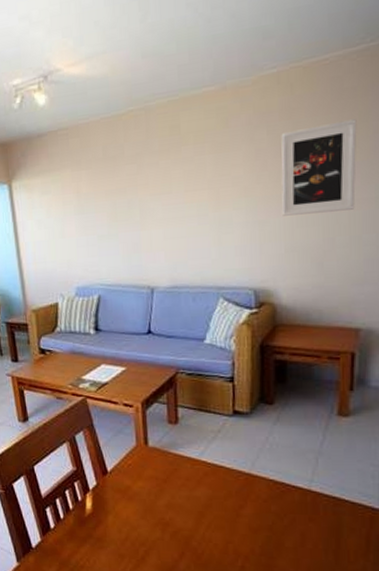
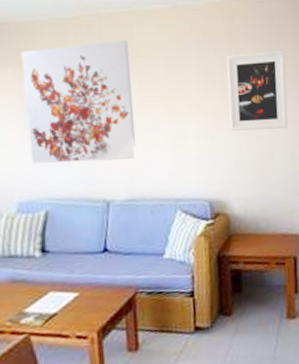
wall art: none [78,130,180,254] -> present [21,41,136,164]

